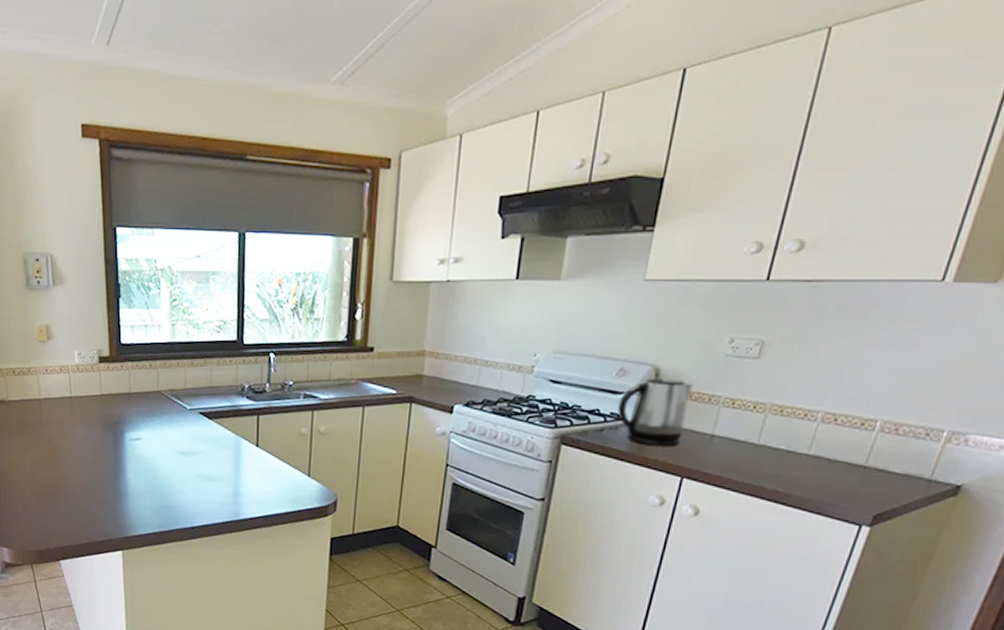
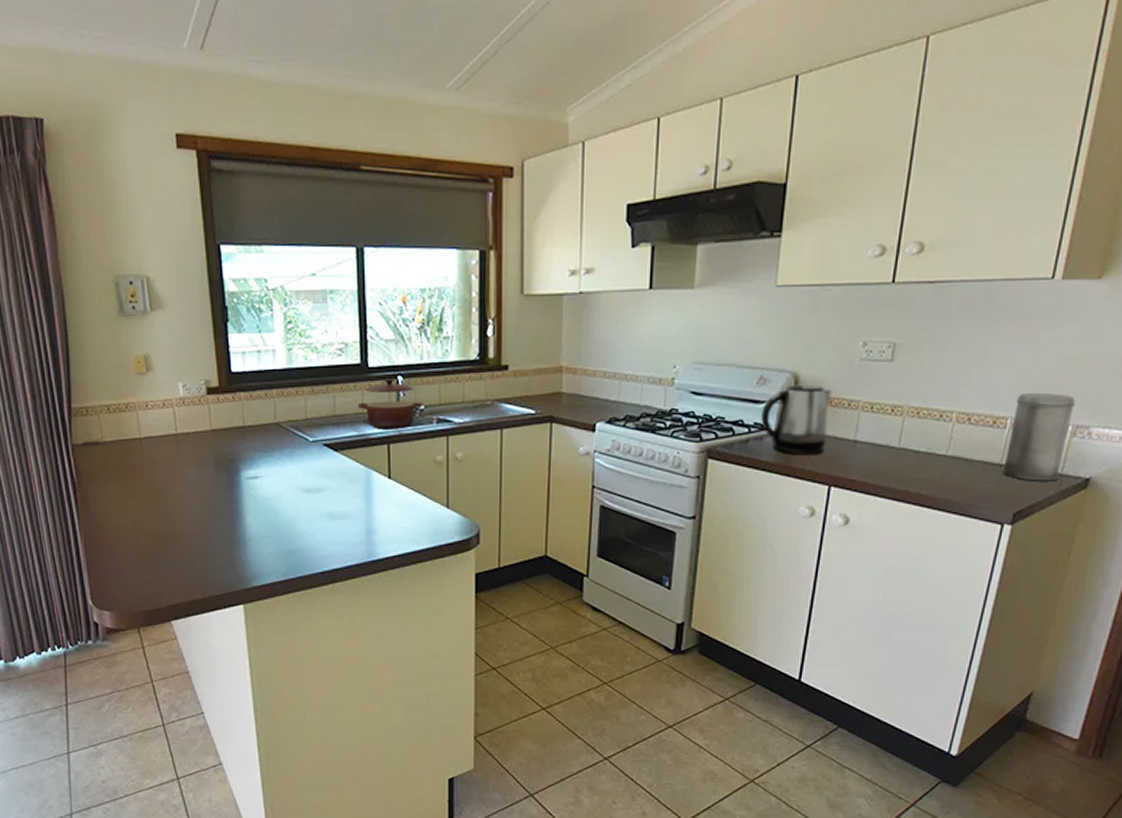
saucepan: none [232,355,292,401] -> present [357,379,423,428]
canister: none [865,396,955,487] -> present [1001,392,1076,481]

